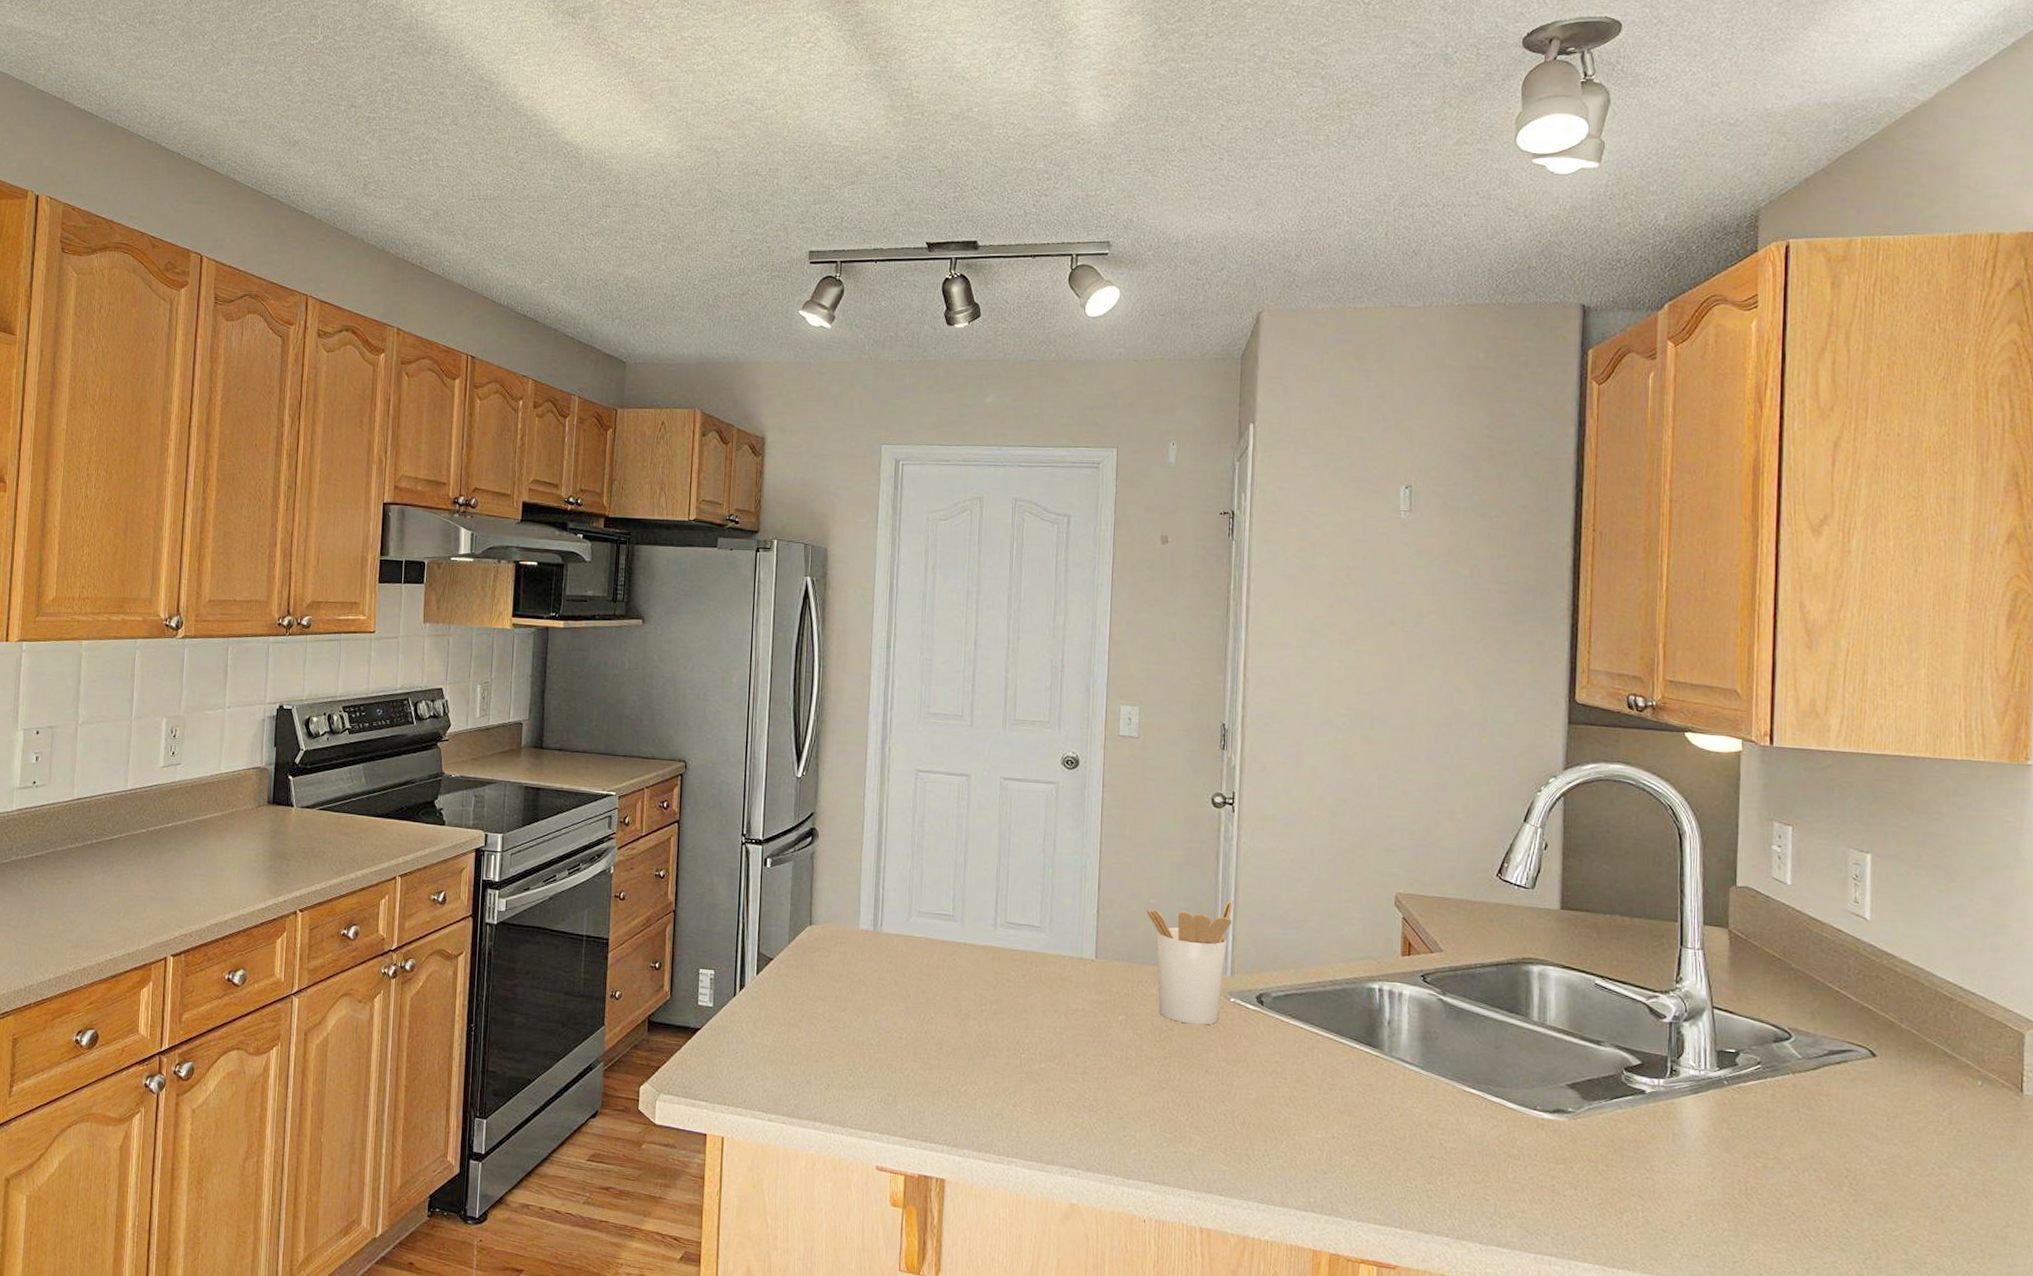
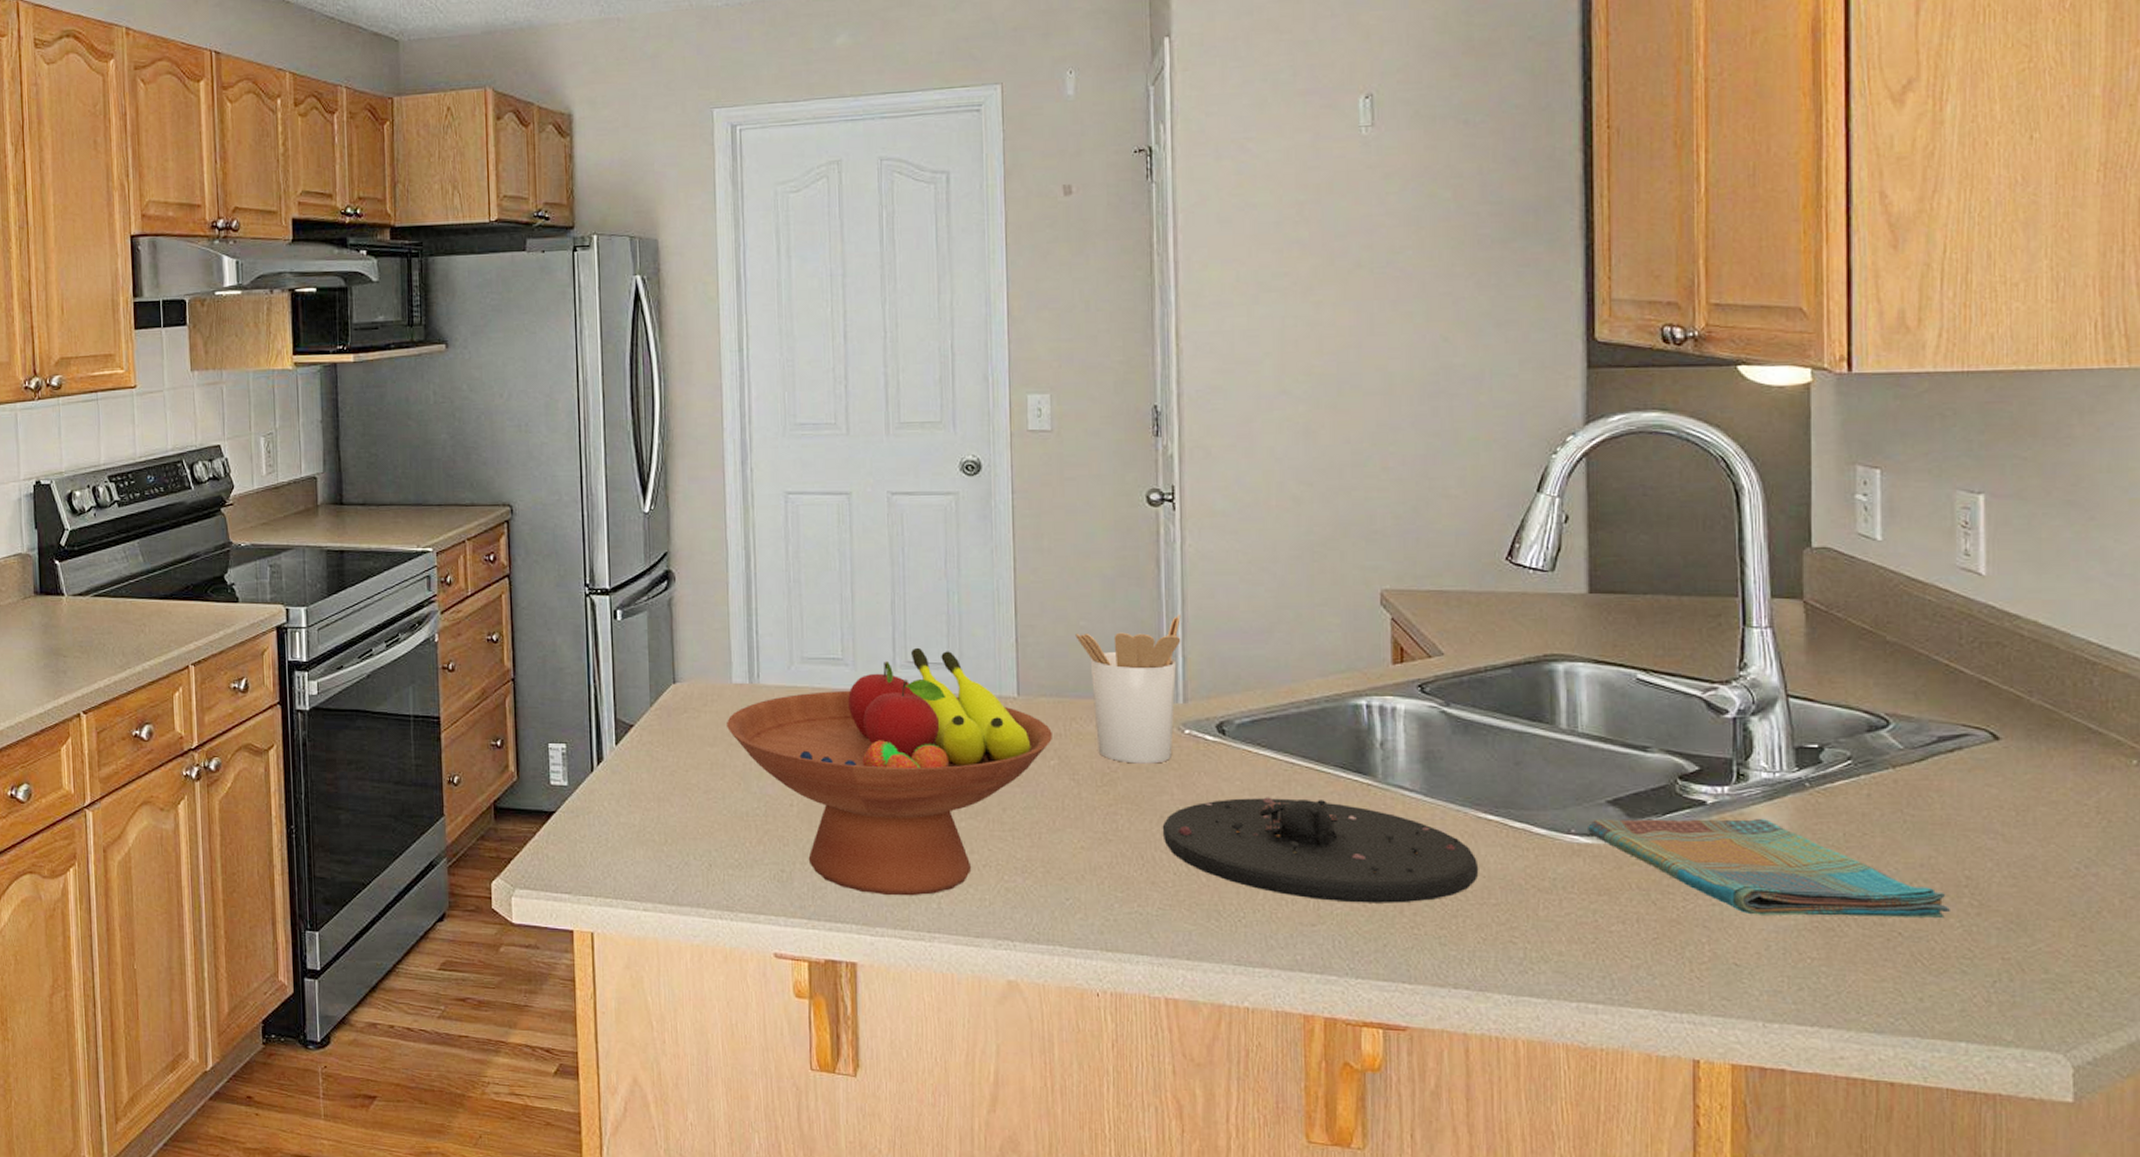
fruit bowl: none [852,910,1122,1125] -> present [727,647,1052,896]
plate: none [1206,1060,1462,1159] -> present [1162,797,1479,903]
dish towel: none [1550,1099,1834,1203] -> present [1588,819,1952,919]

